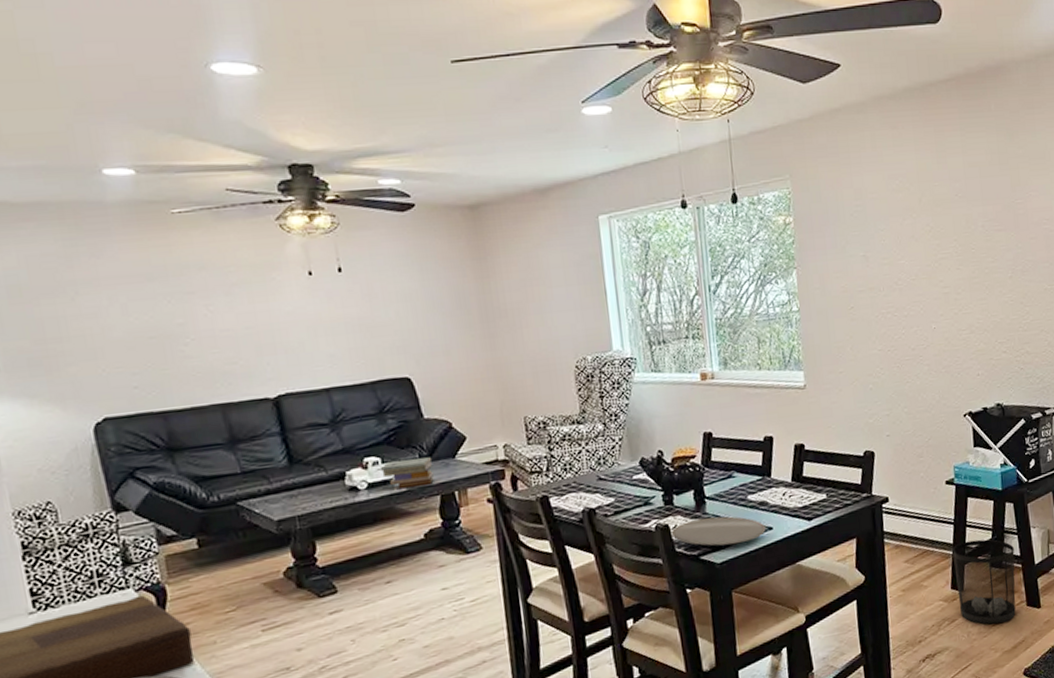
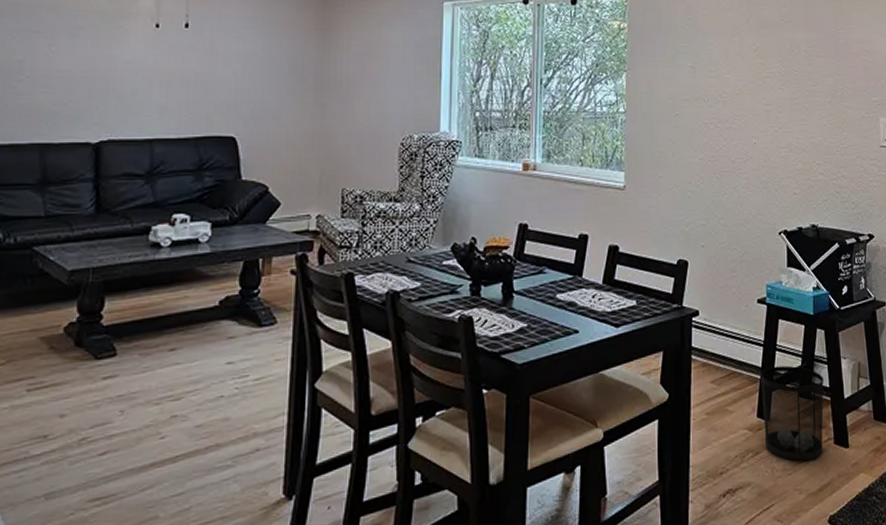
books: present [379,457,434,488] -> none [187,220,243,249]
plate: present [671,516,766,546] -> none [474,313,572,346]

